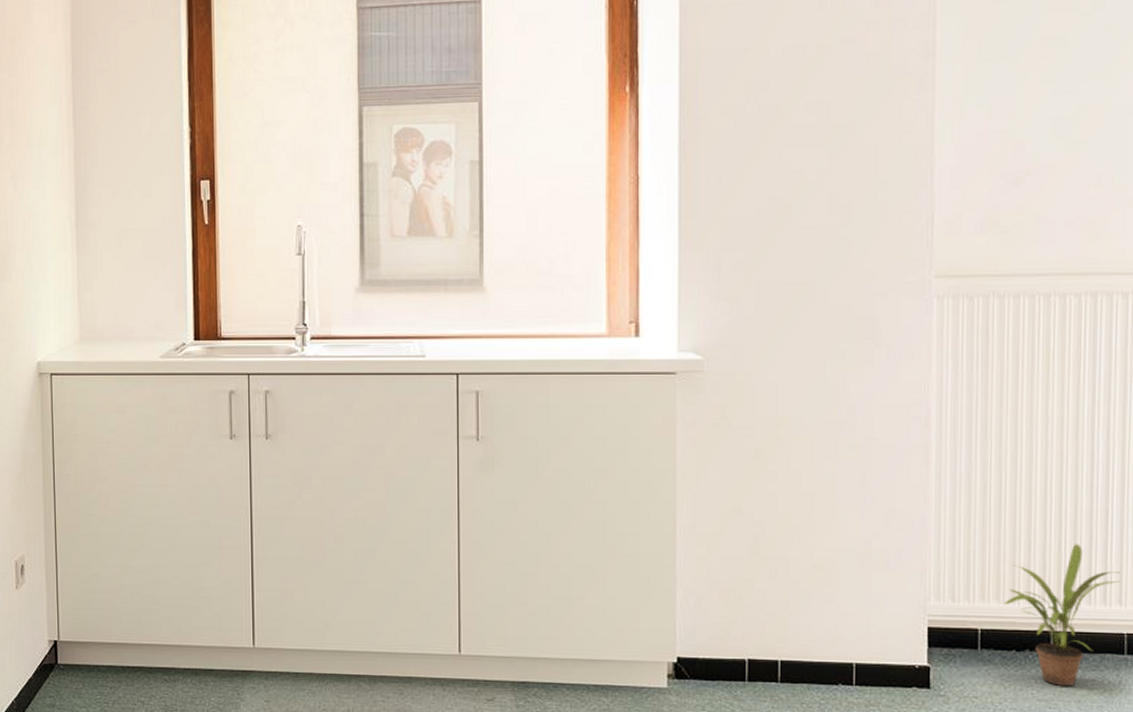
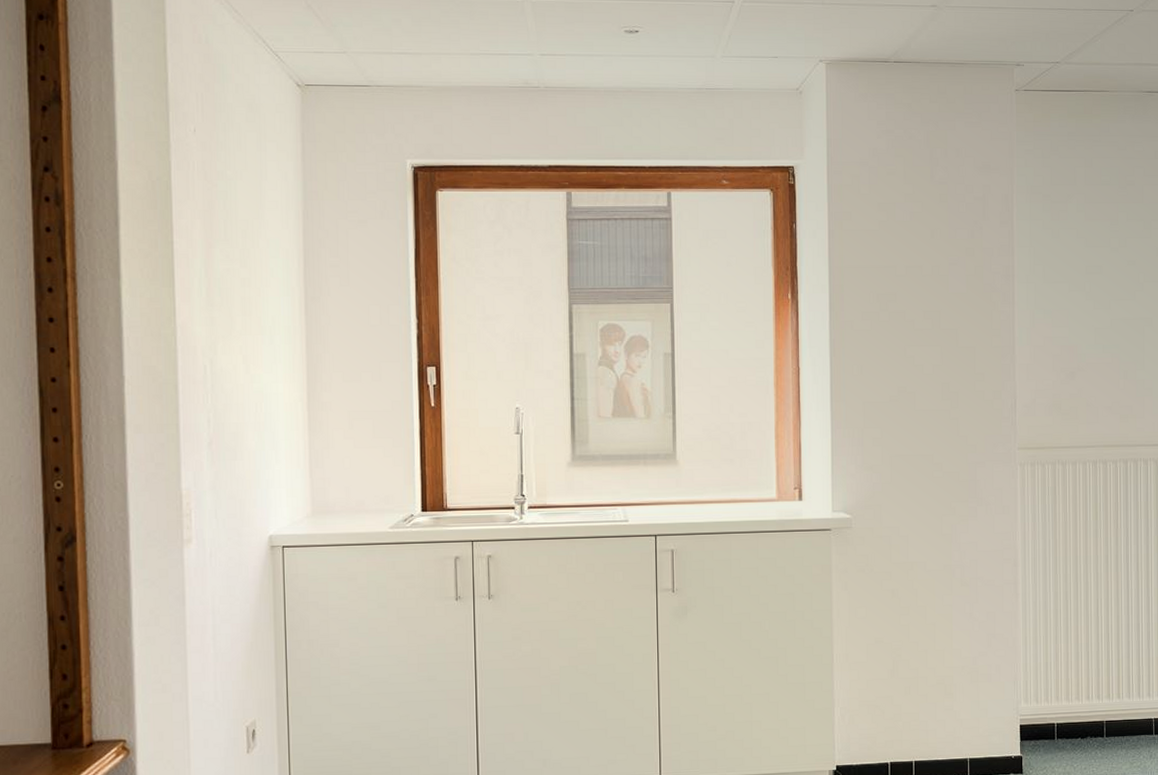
potted plant: present [1004,544,1120,686] -> none [1072,652,1148,763]

